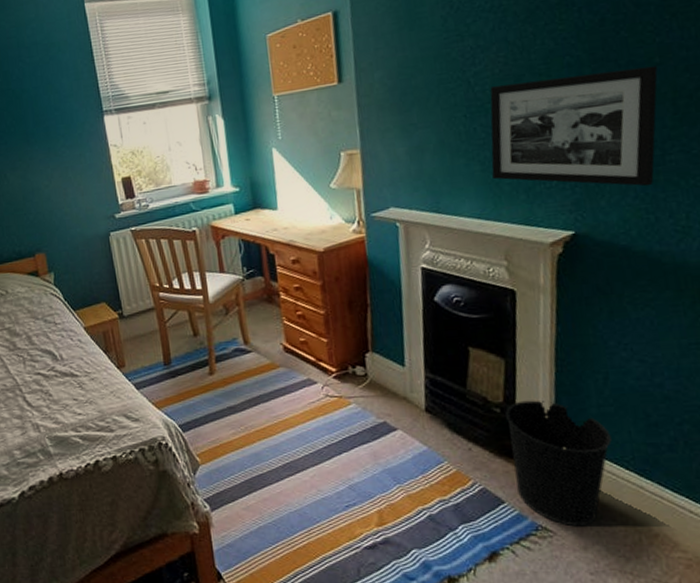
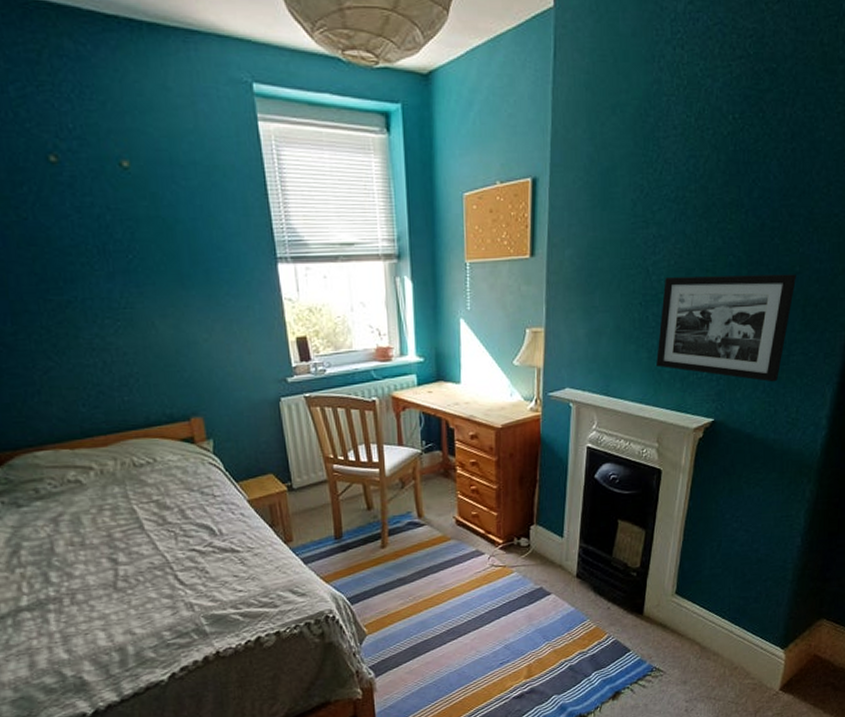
wastebasket: present [505,400,612,527] -> none [640,564,716,666]

